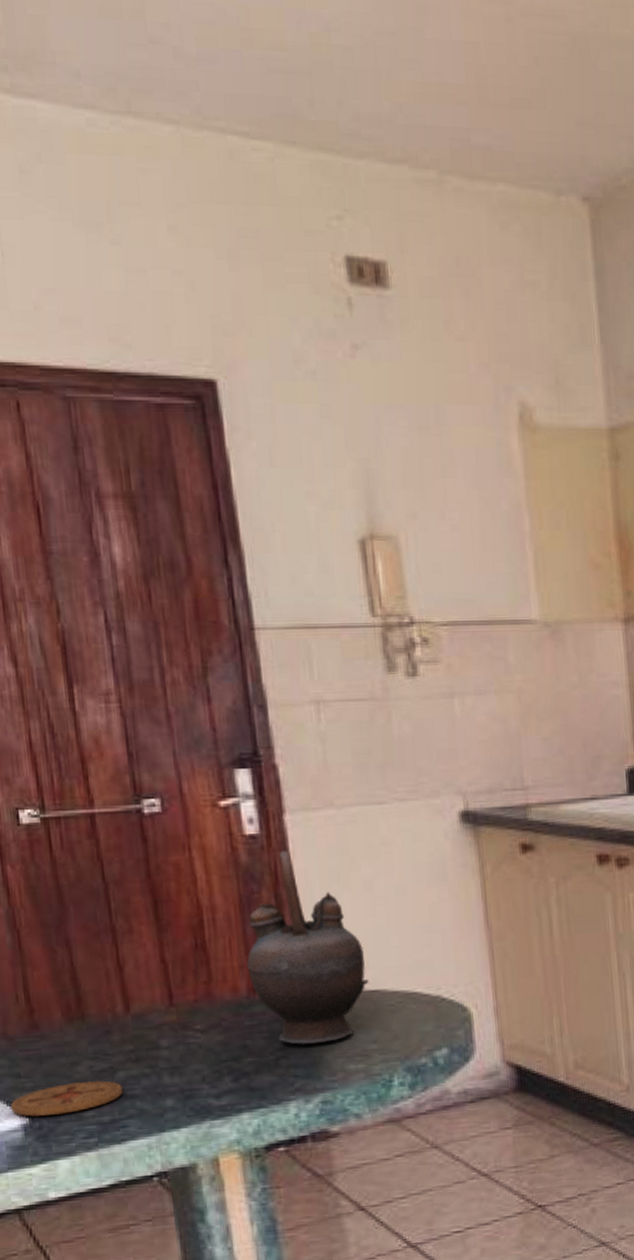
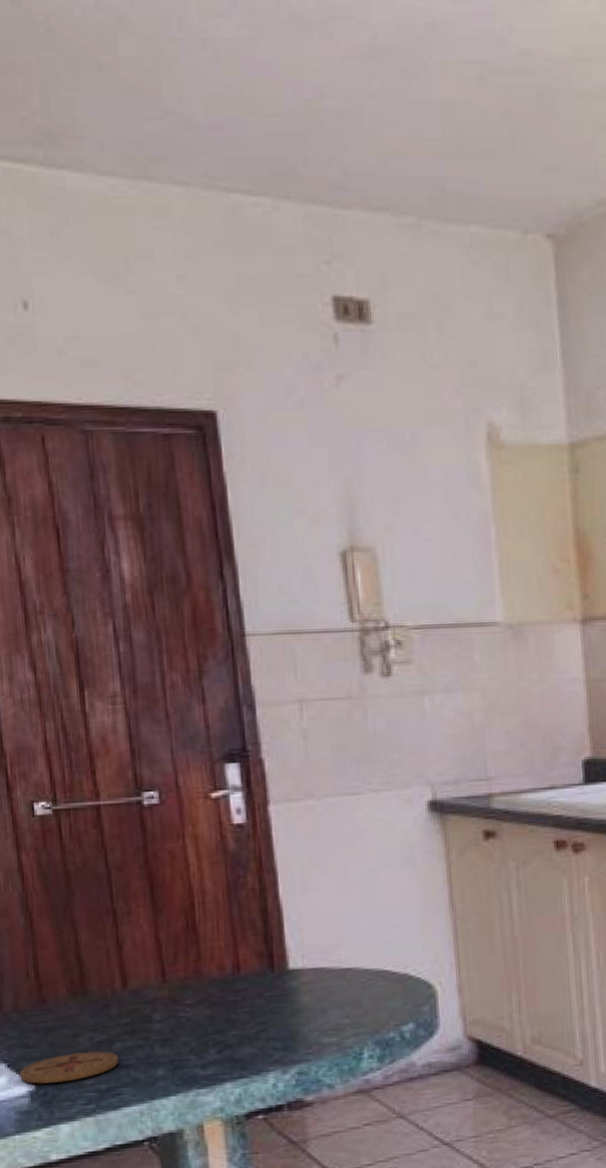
teapot: present [246,850,369,1045] -> none [232,838,342,1020]

